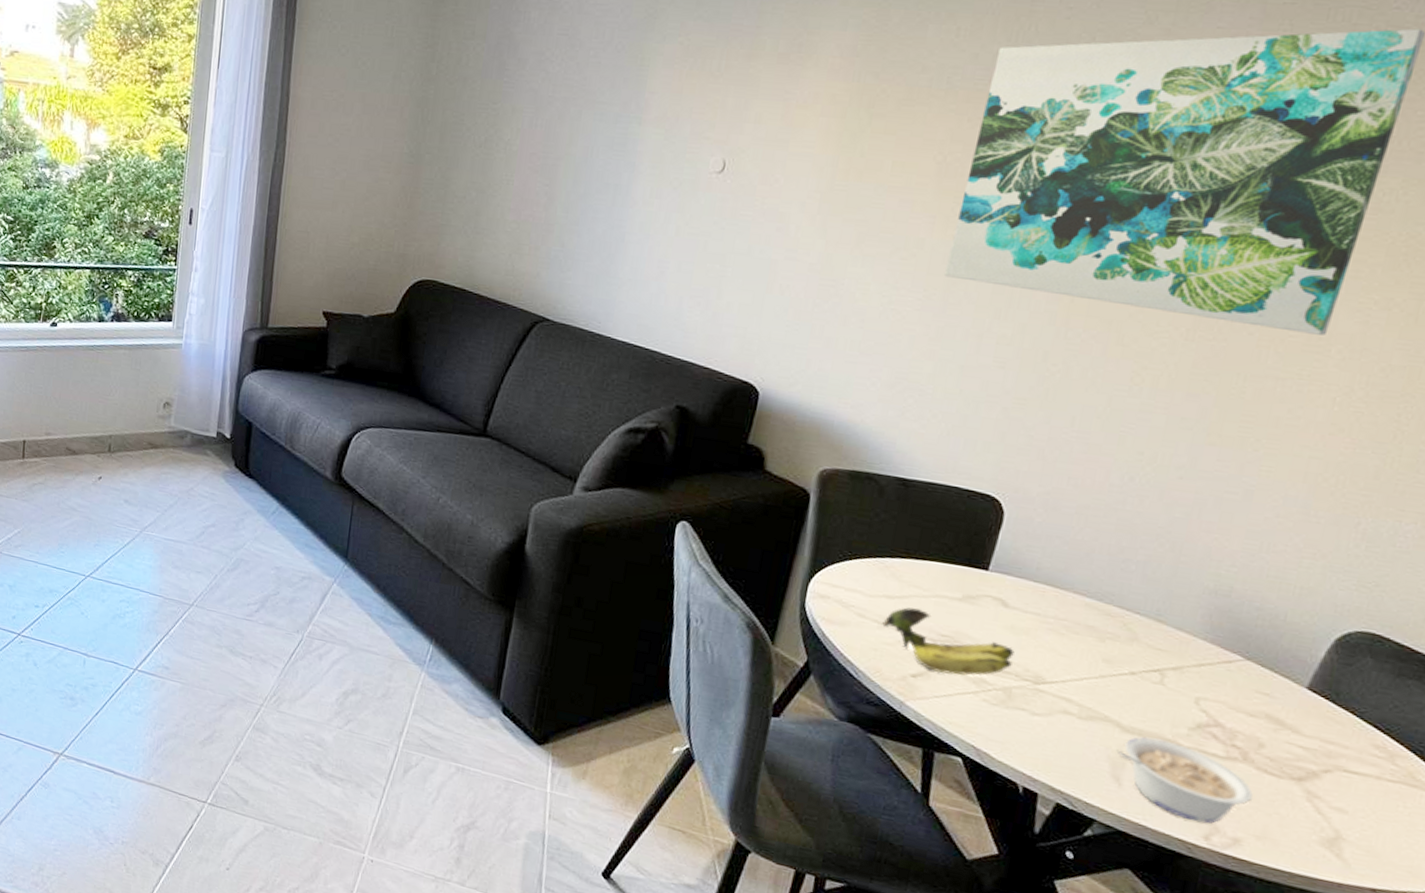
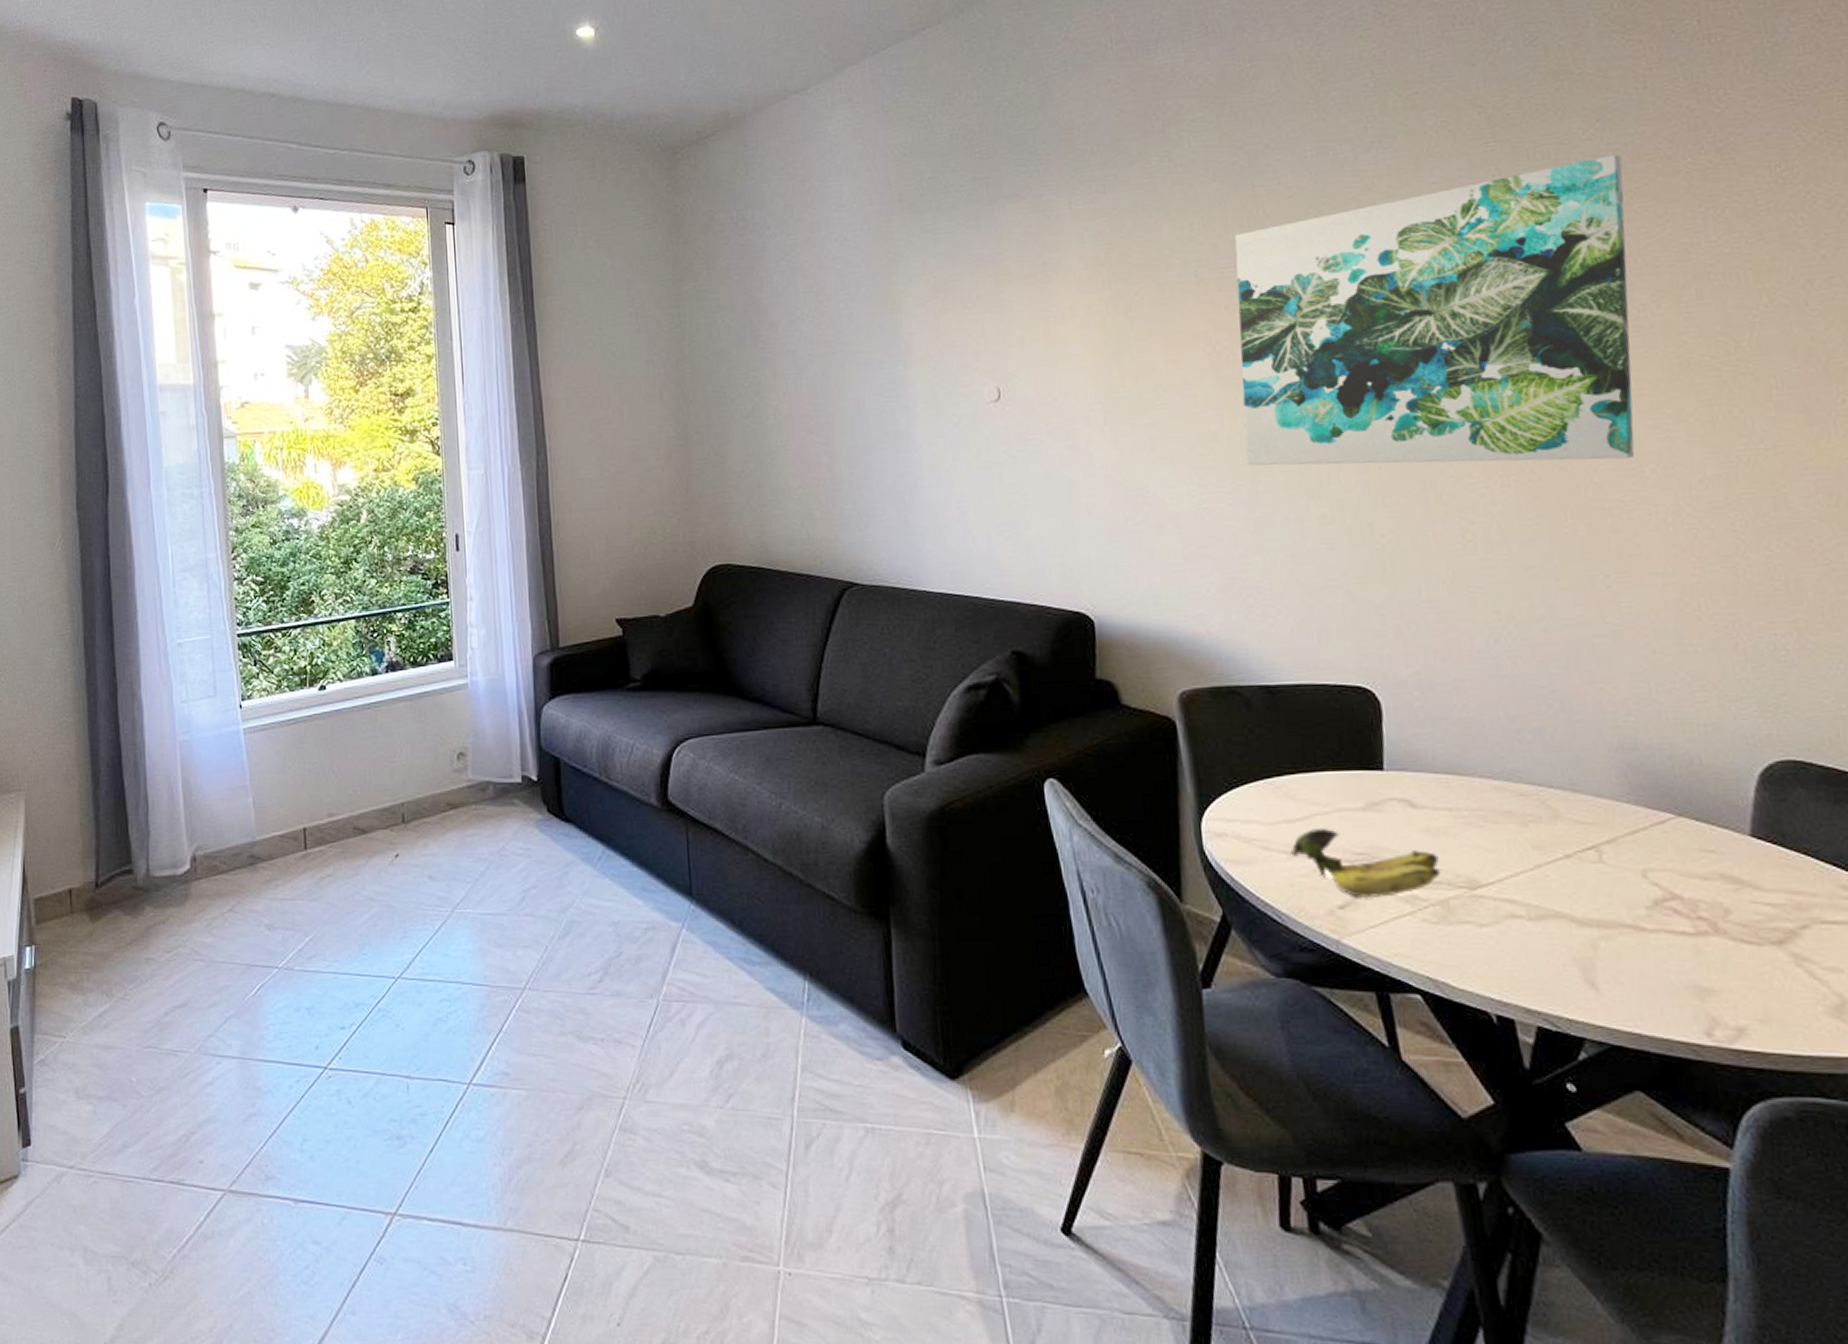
legume: present [1116,736,1253,824] -> none [1580,927,1740,1017]

